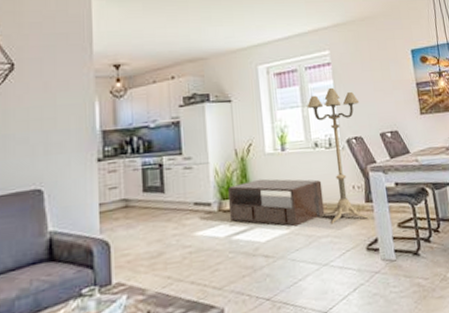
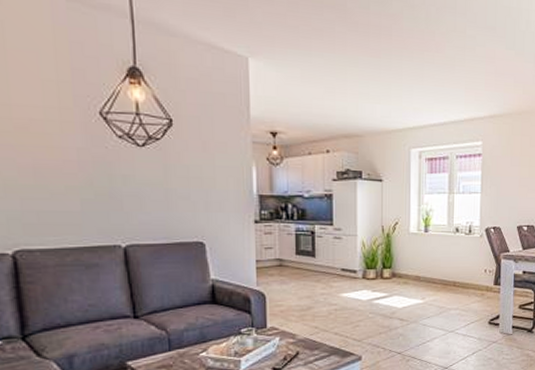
coffee table: present [227,178,325,227] -> none [372,254,458,298]
floor lamp: present [307,87,369,224] -> none [453,178,503,300]

